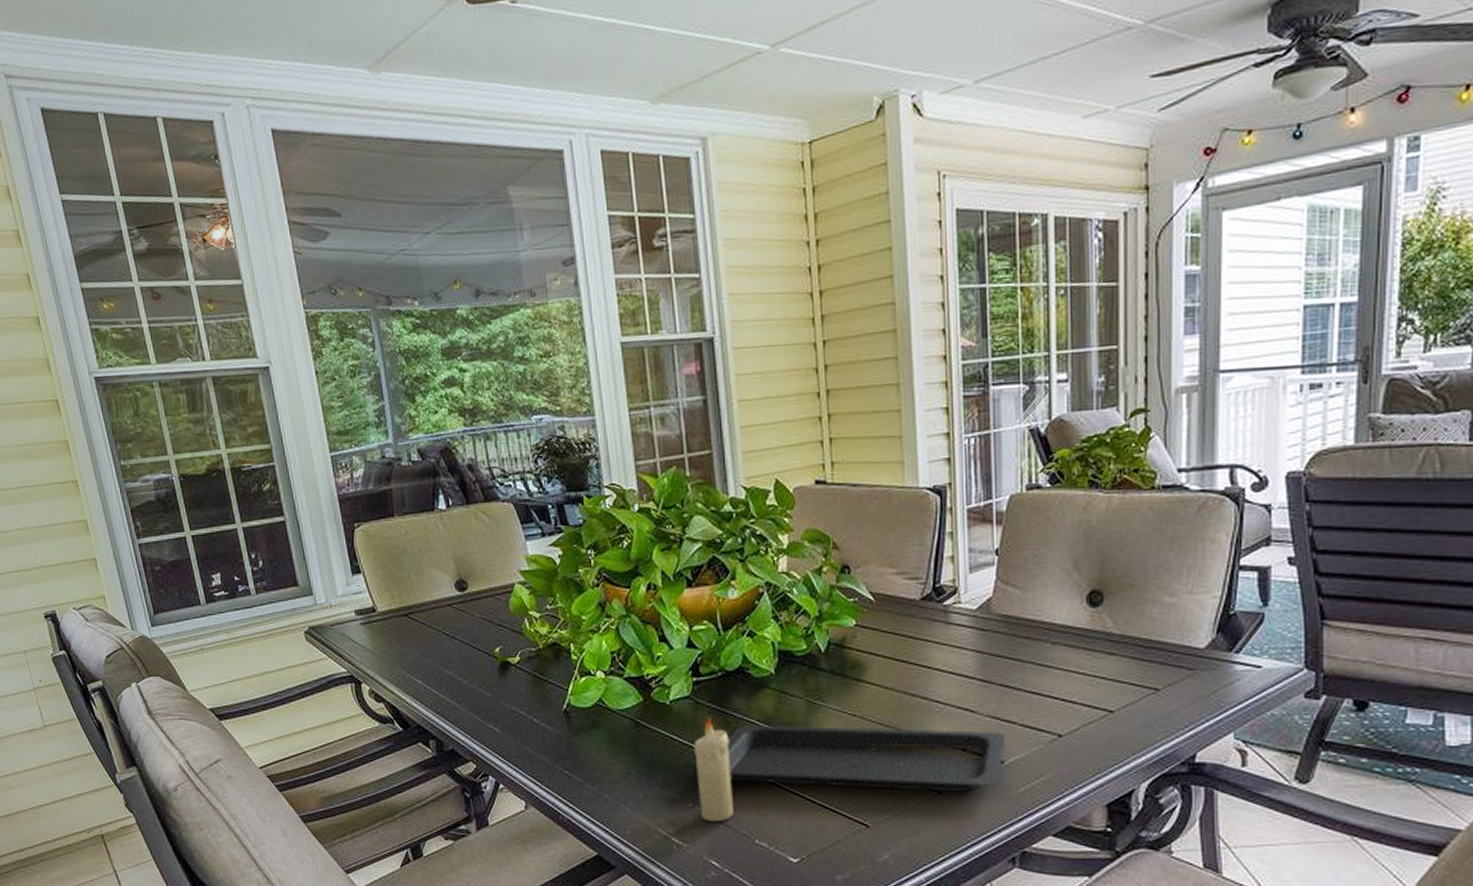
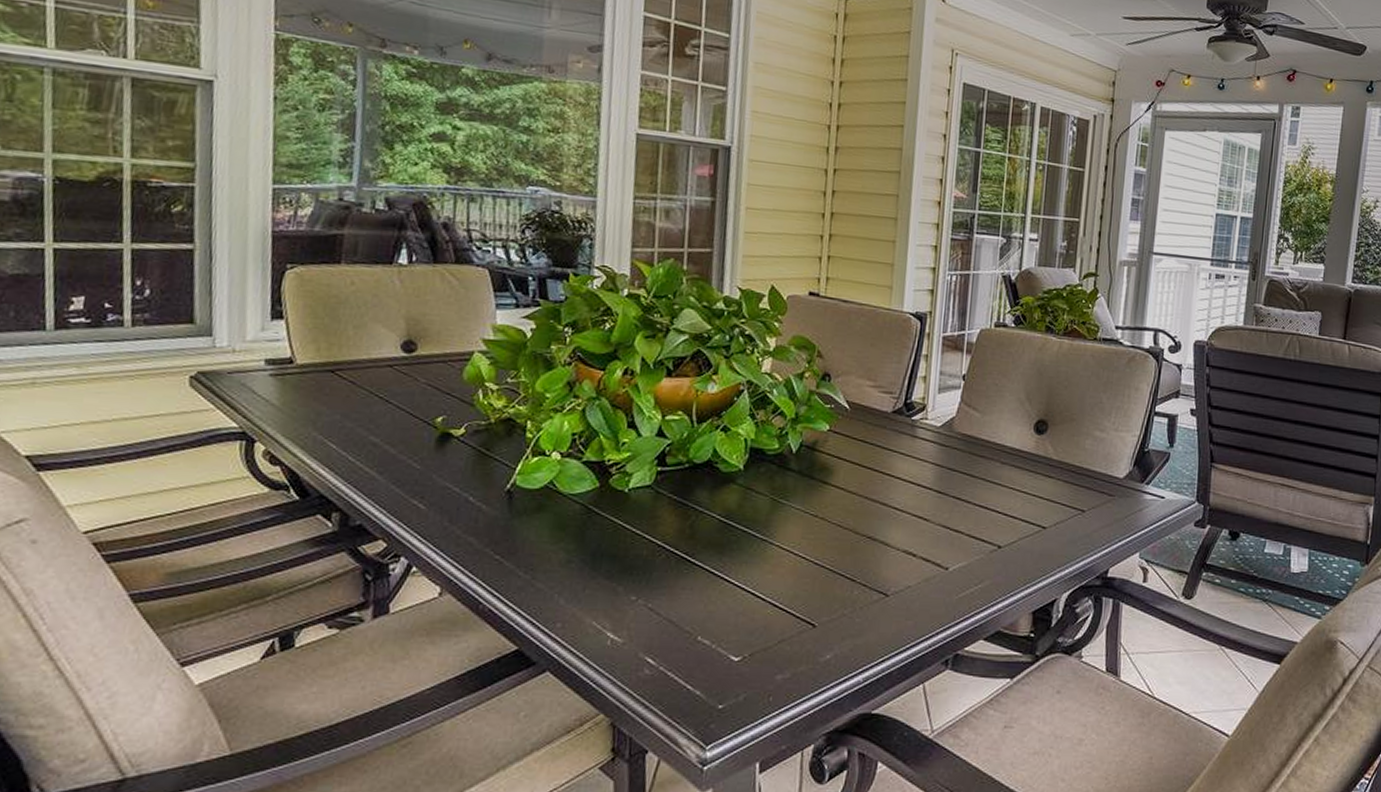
candle: present [694,718,734,823] -> none [643,509,686,618]
serving tray: present [726,725,1004,793] -> none [680,519,952,596]

